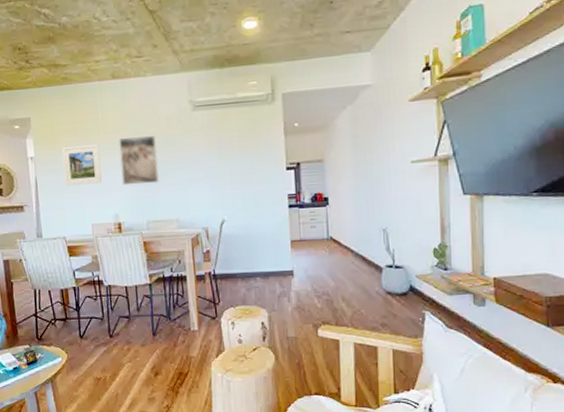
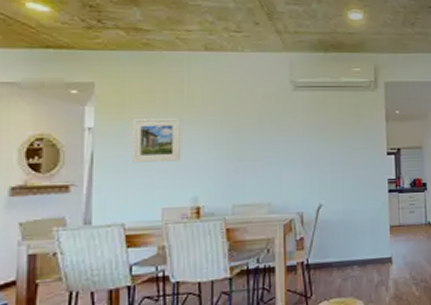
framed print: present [118,136,160,186] -> none [206,113,252,165]

